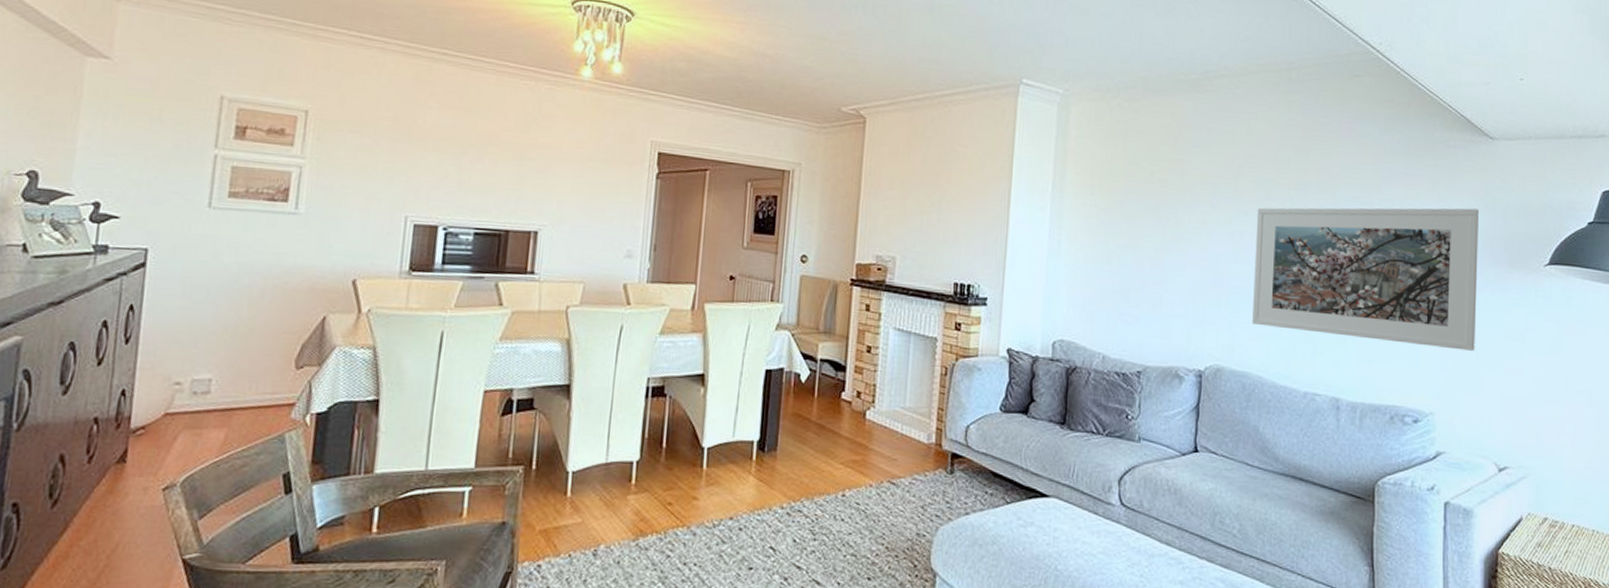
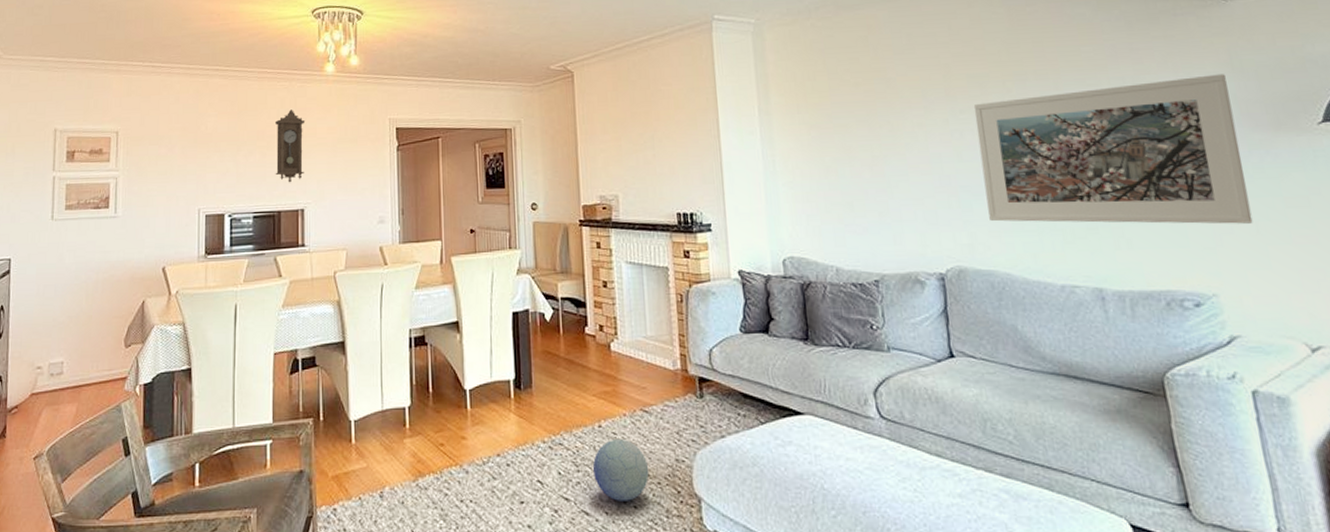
pendulum clock: none [506,114,550,200] -> present [274,109,306,183]
ball: none [829,509,889,573] -> present [592,438,650,501]

